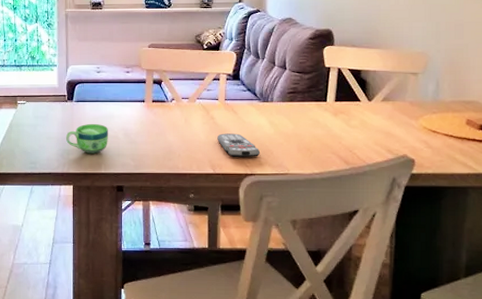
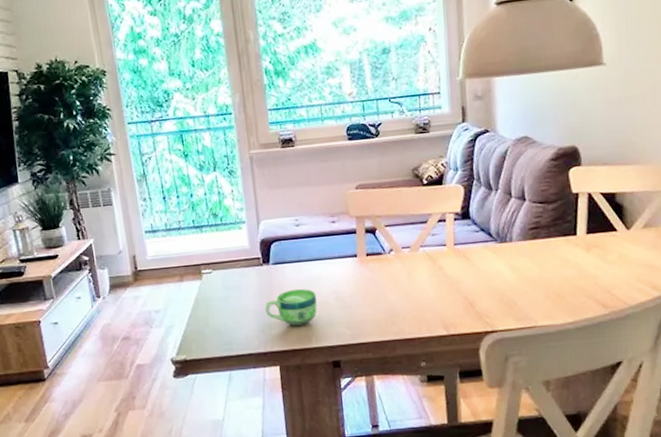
remote control: present [217,133,261,157] -> none [448,284,502,313]

